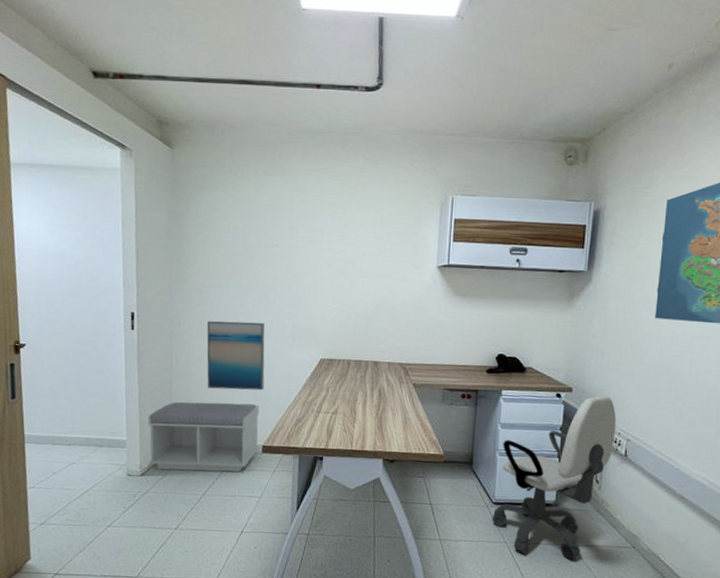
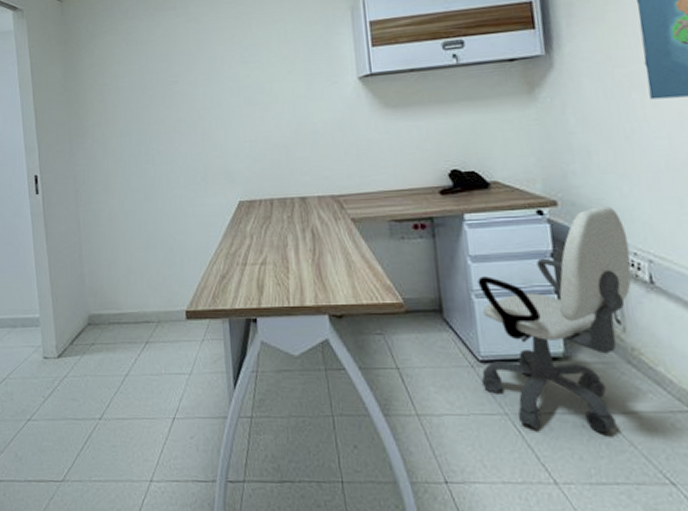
bench: present [148,401,260,472] -> none [60,263,182,349]
wall art: present [207,321,265,391] -> none [112,168,180,249]

